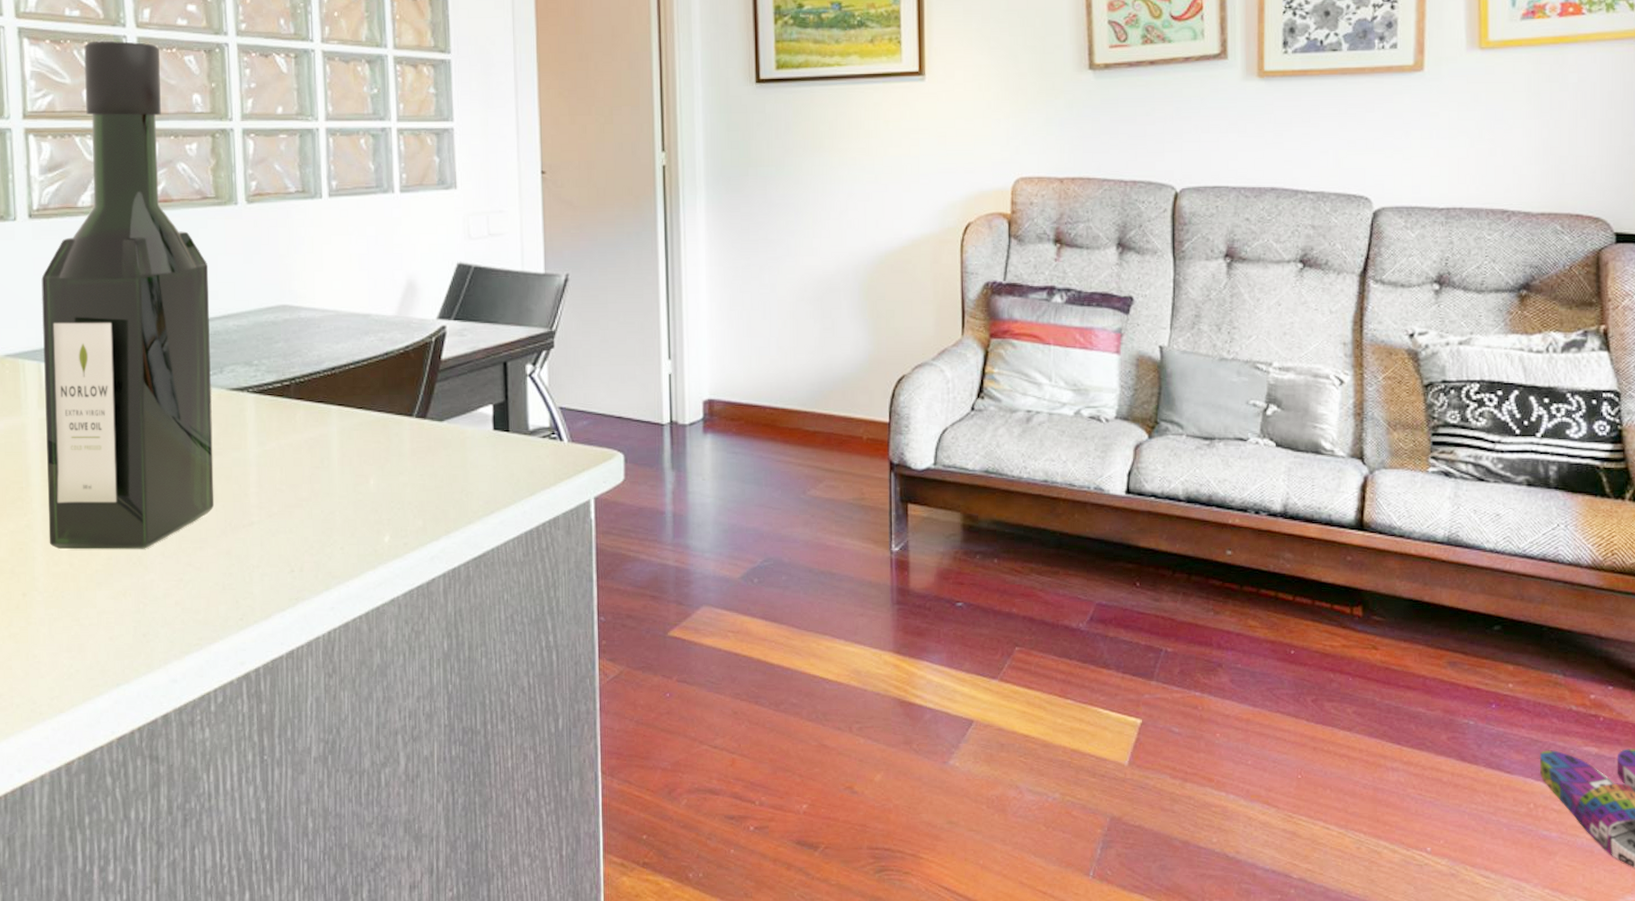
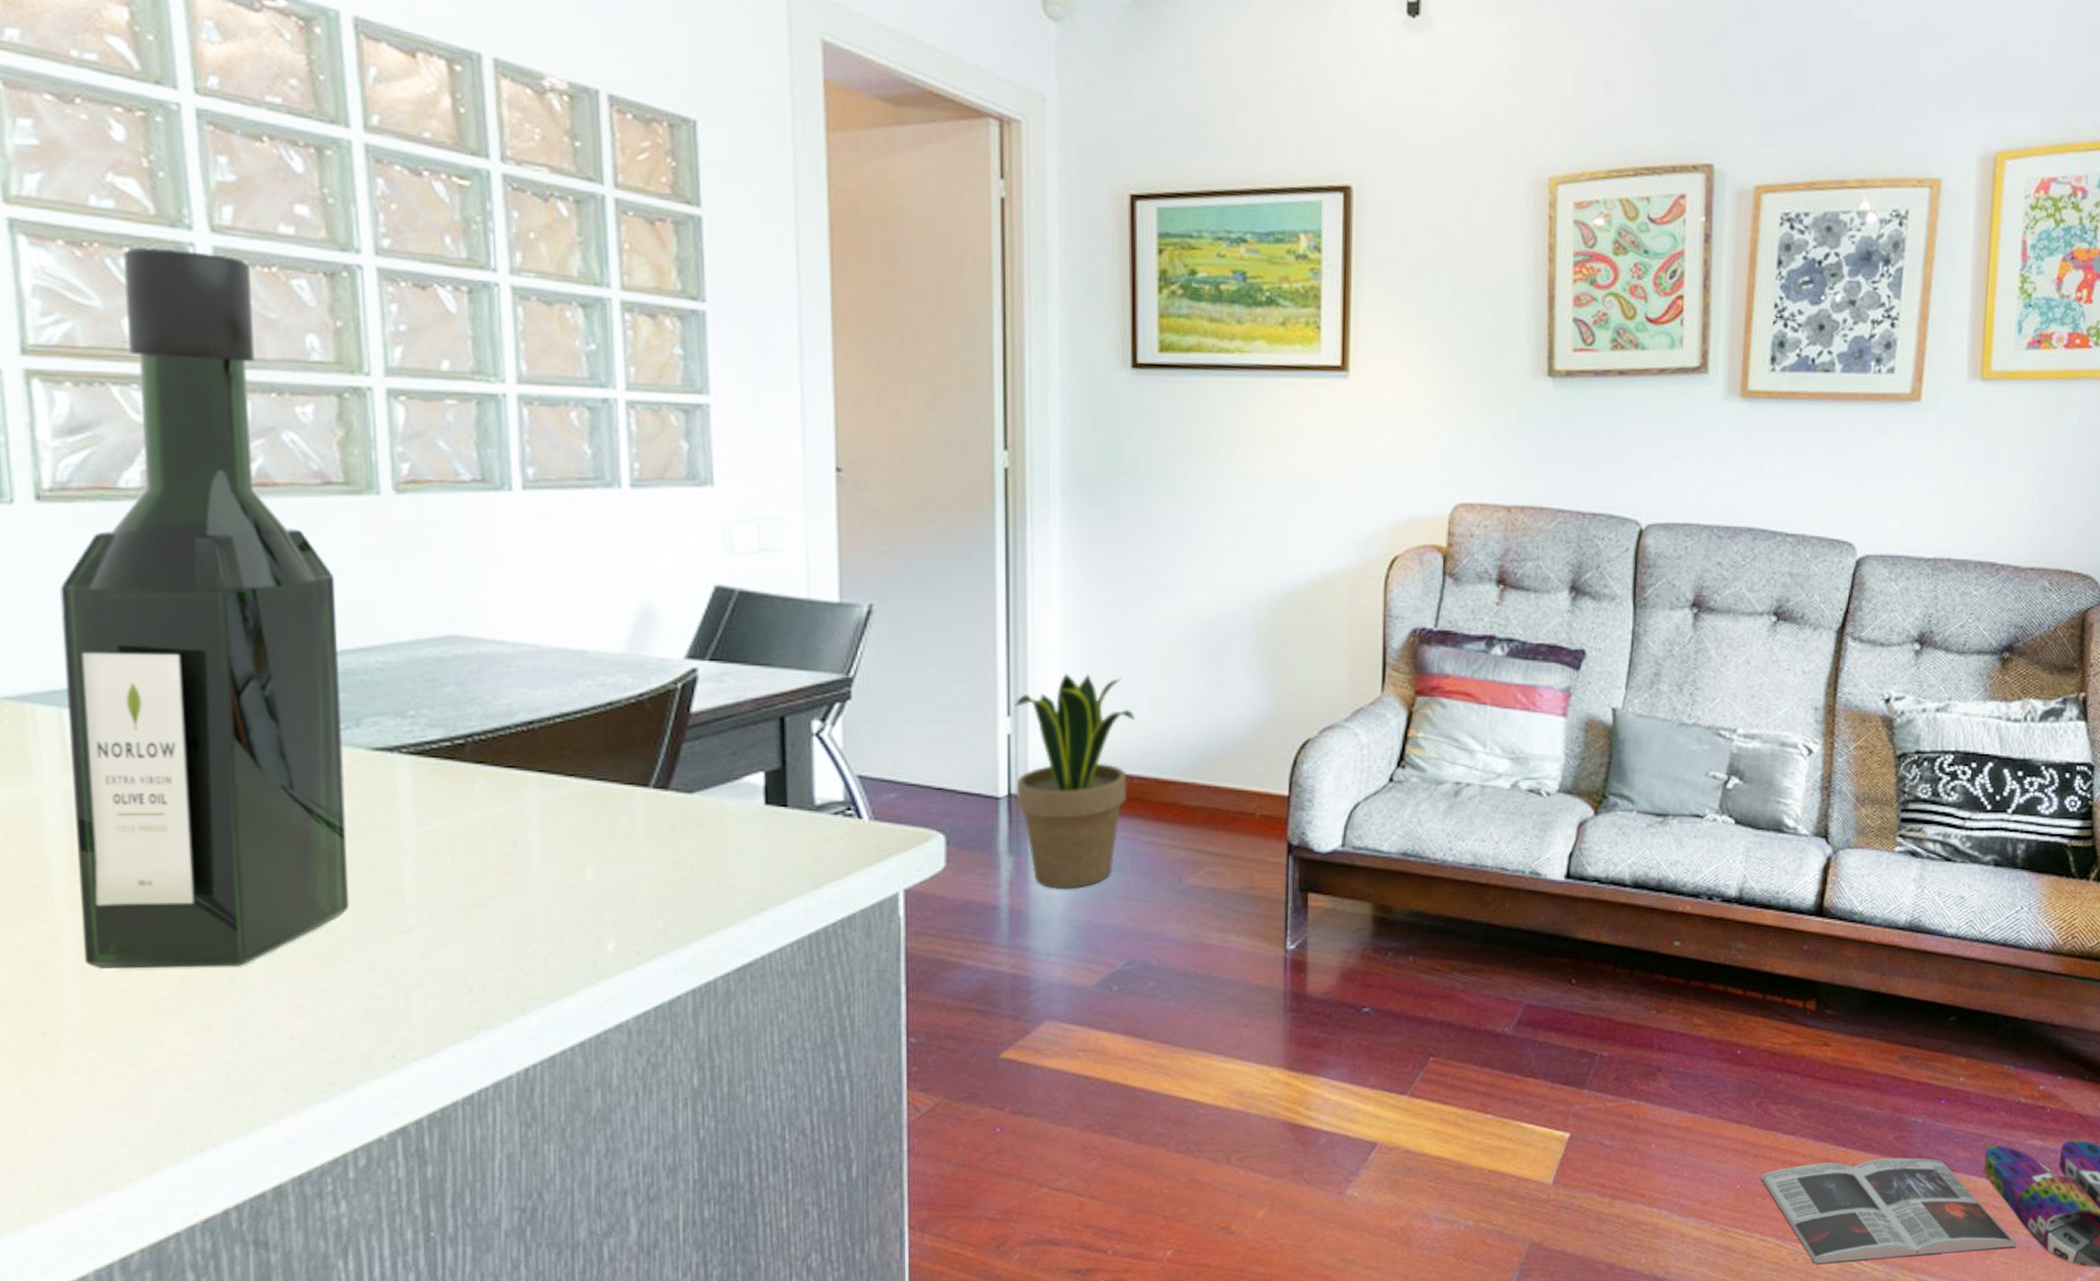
potted plant: none [673,325,765,498] -> present [1014,673,1135,889]
magazine: none [1320,757,1581,854] -> present [1761,1157,2018,1264]

